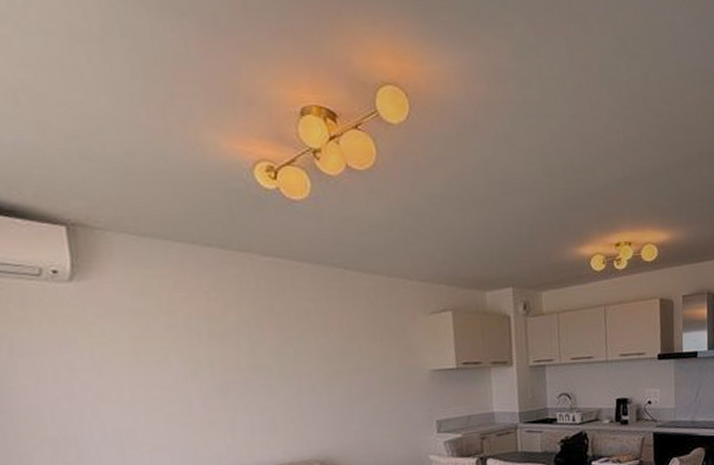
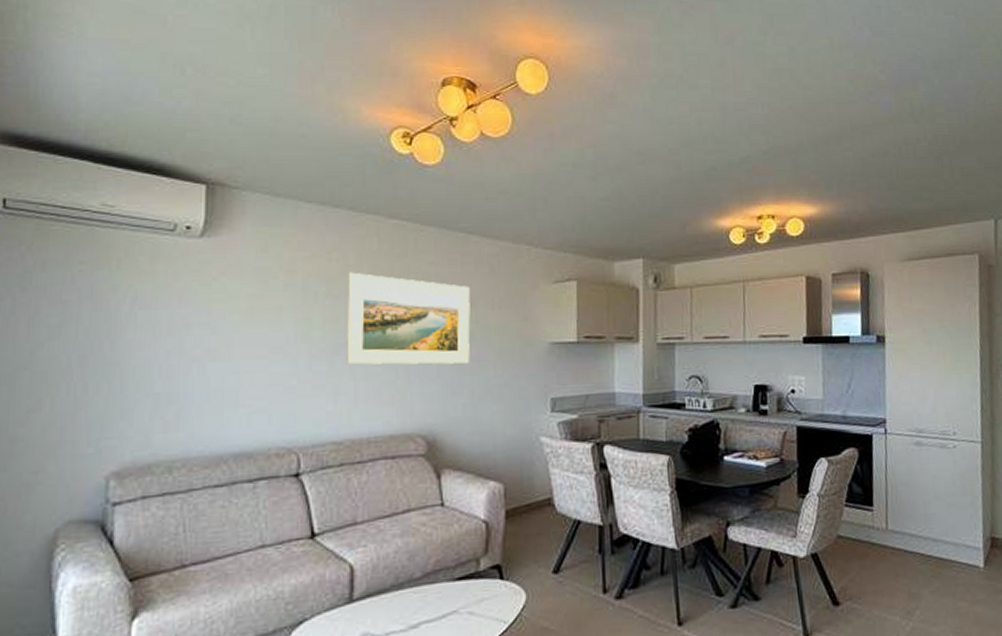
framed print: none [229,311,358,400] -> present [346,272,471,365]

